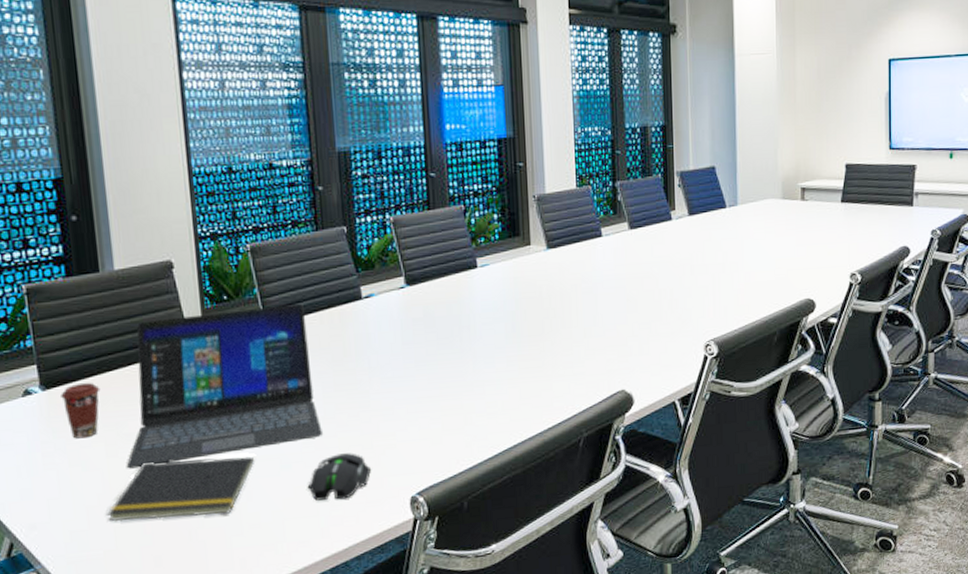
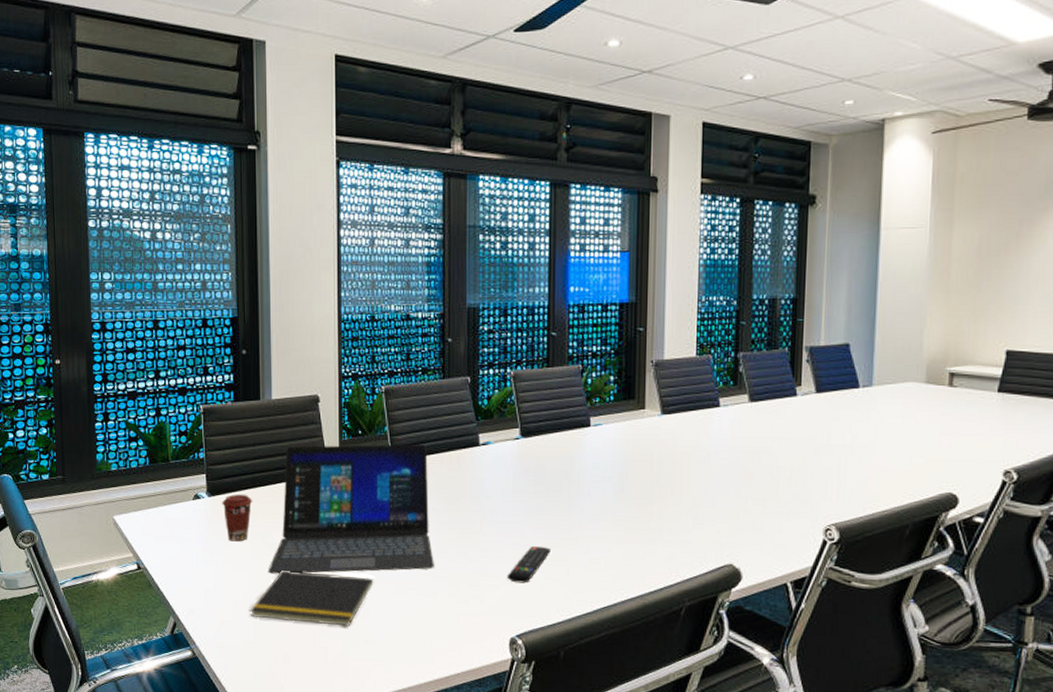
mouse: present [307,453,372,501] -> none [417,587,476,630]
remote control: none [402,397,446,439] -> present [506,545,550,583]

